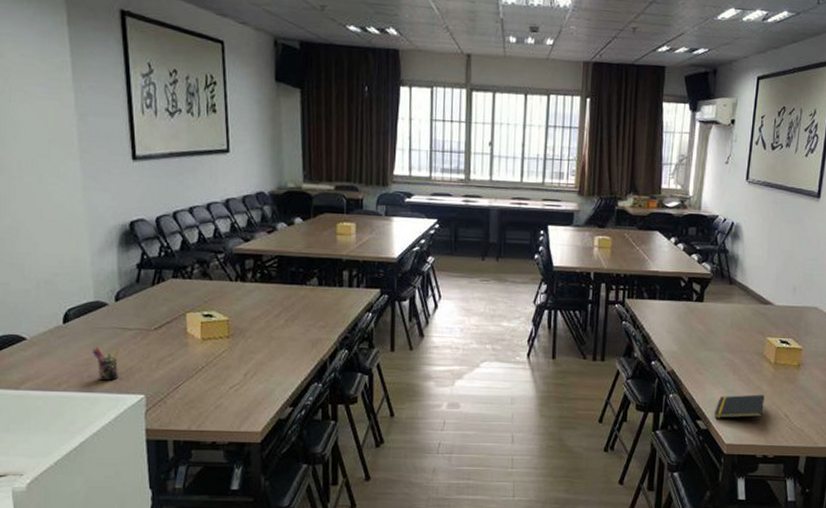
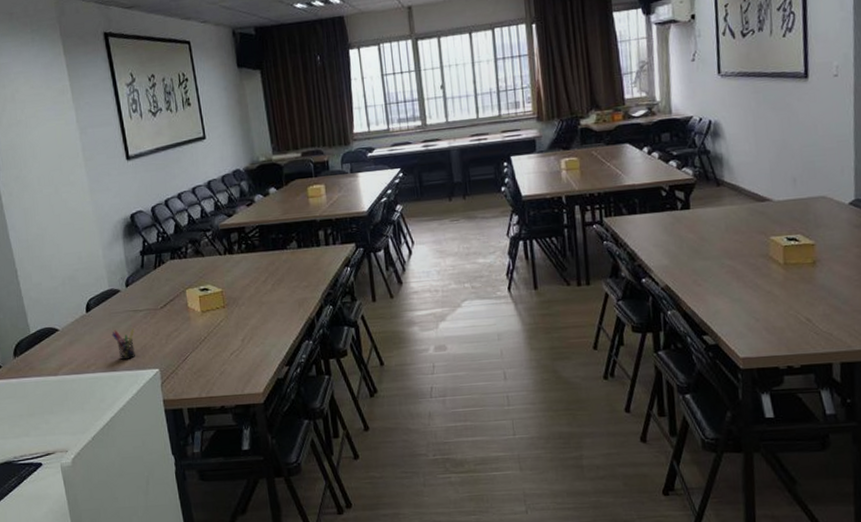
notepad: present [714,394,765,418] -> none [722,299,779,331]

